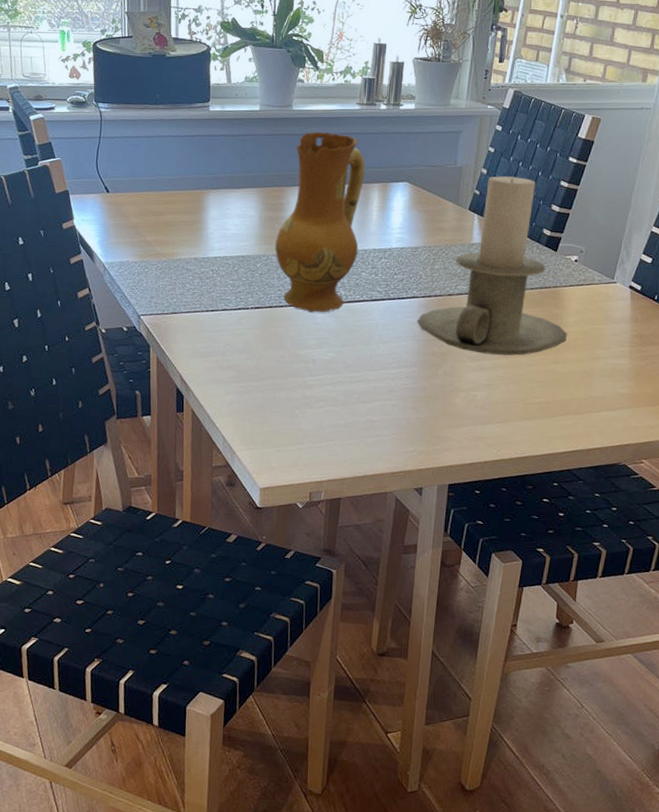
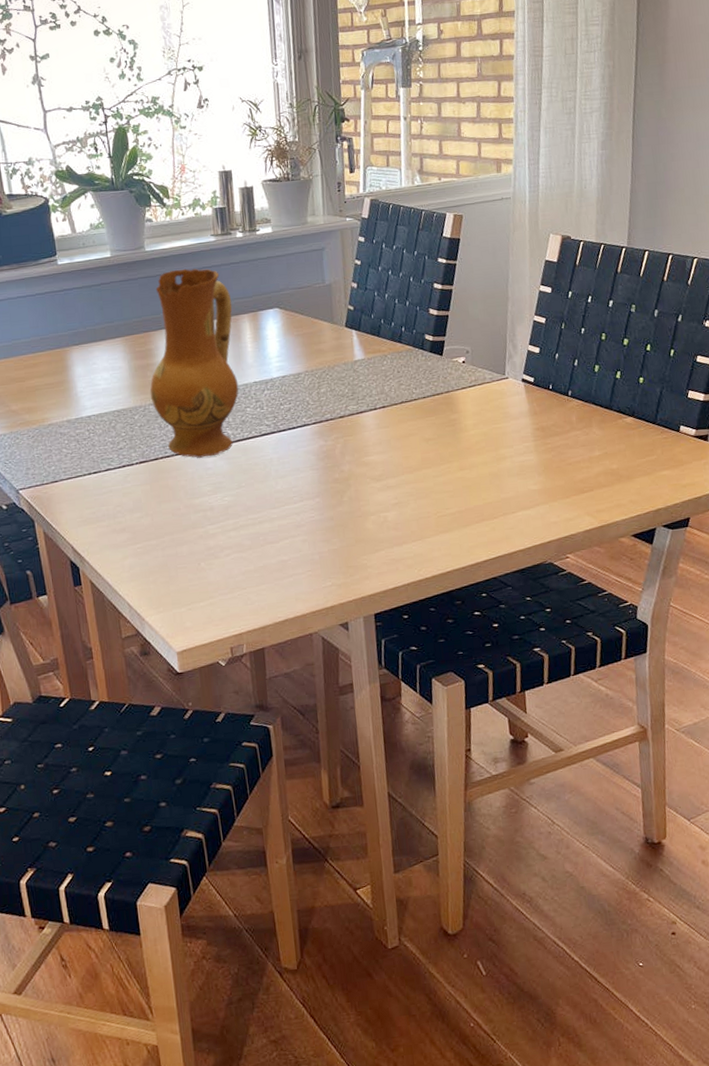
candle holder: present [417,176,568,356] -> none [312,286,469,473]

